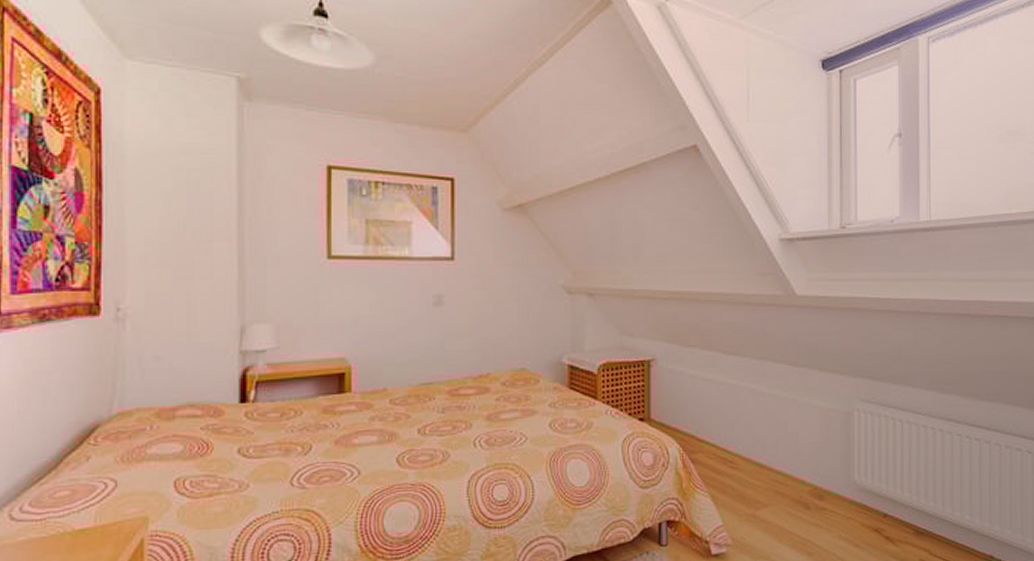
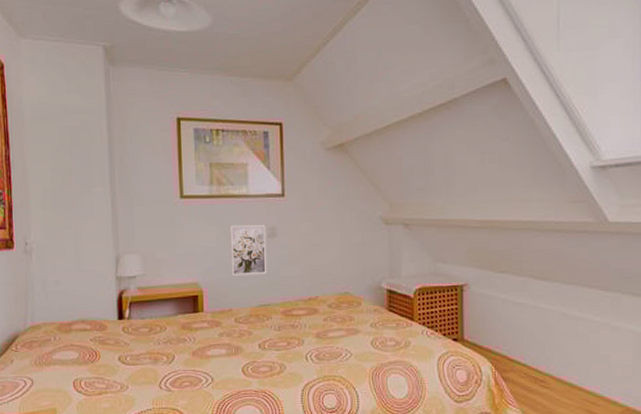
wall art: none [387,291,431,350] -> present [230,224,267,276]

